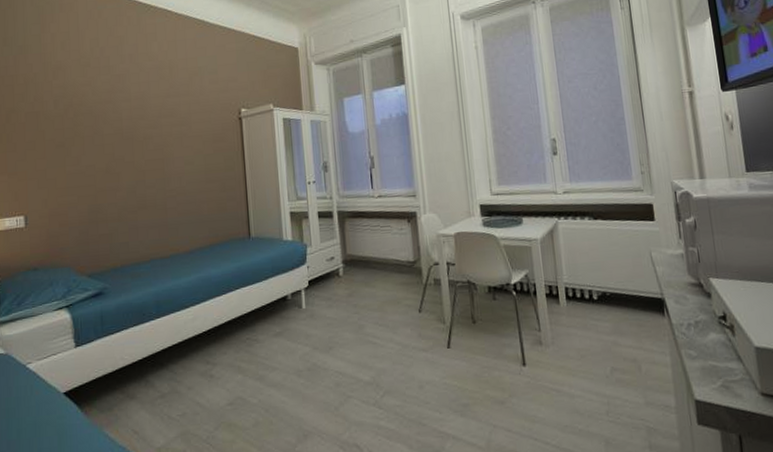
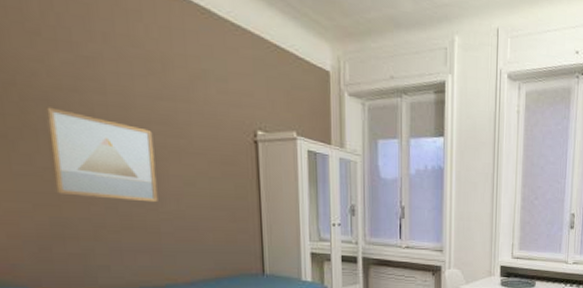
wall art: none [90,117,165,186] -> present [45,107,158,203]

